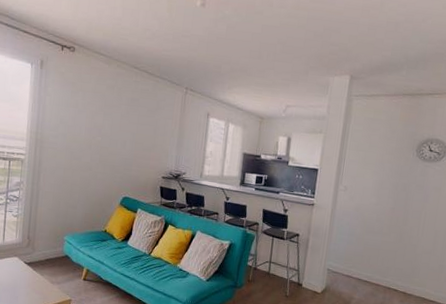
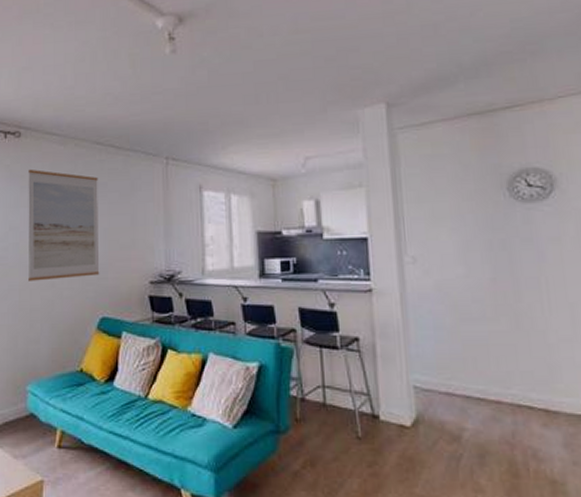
wall art: none [72,78,132,167] -> present [28,169,100,281]

